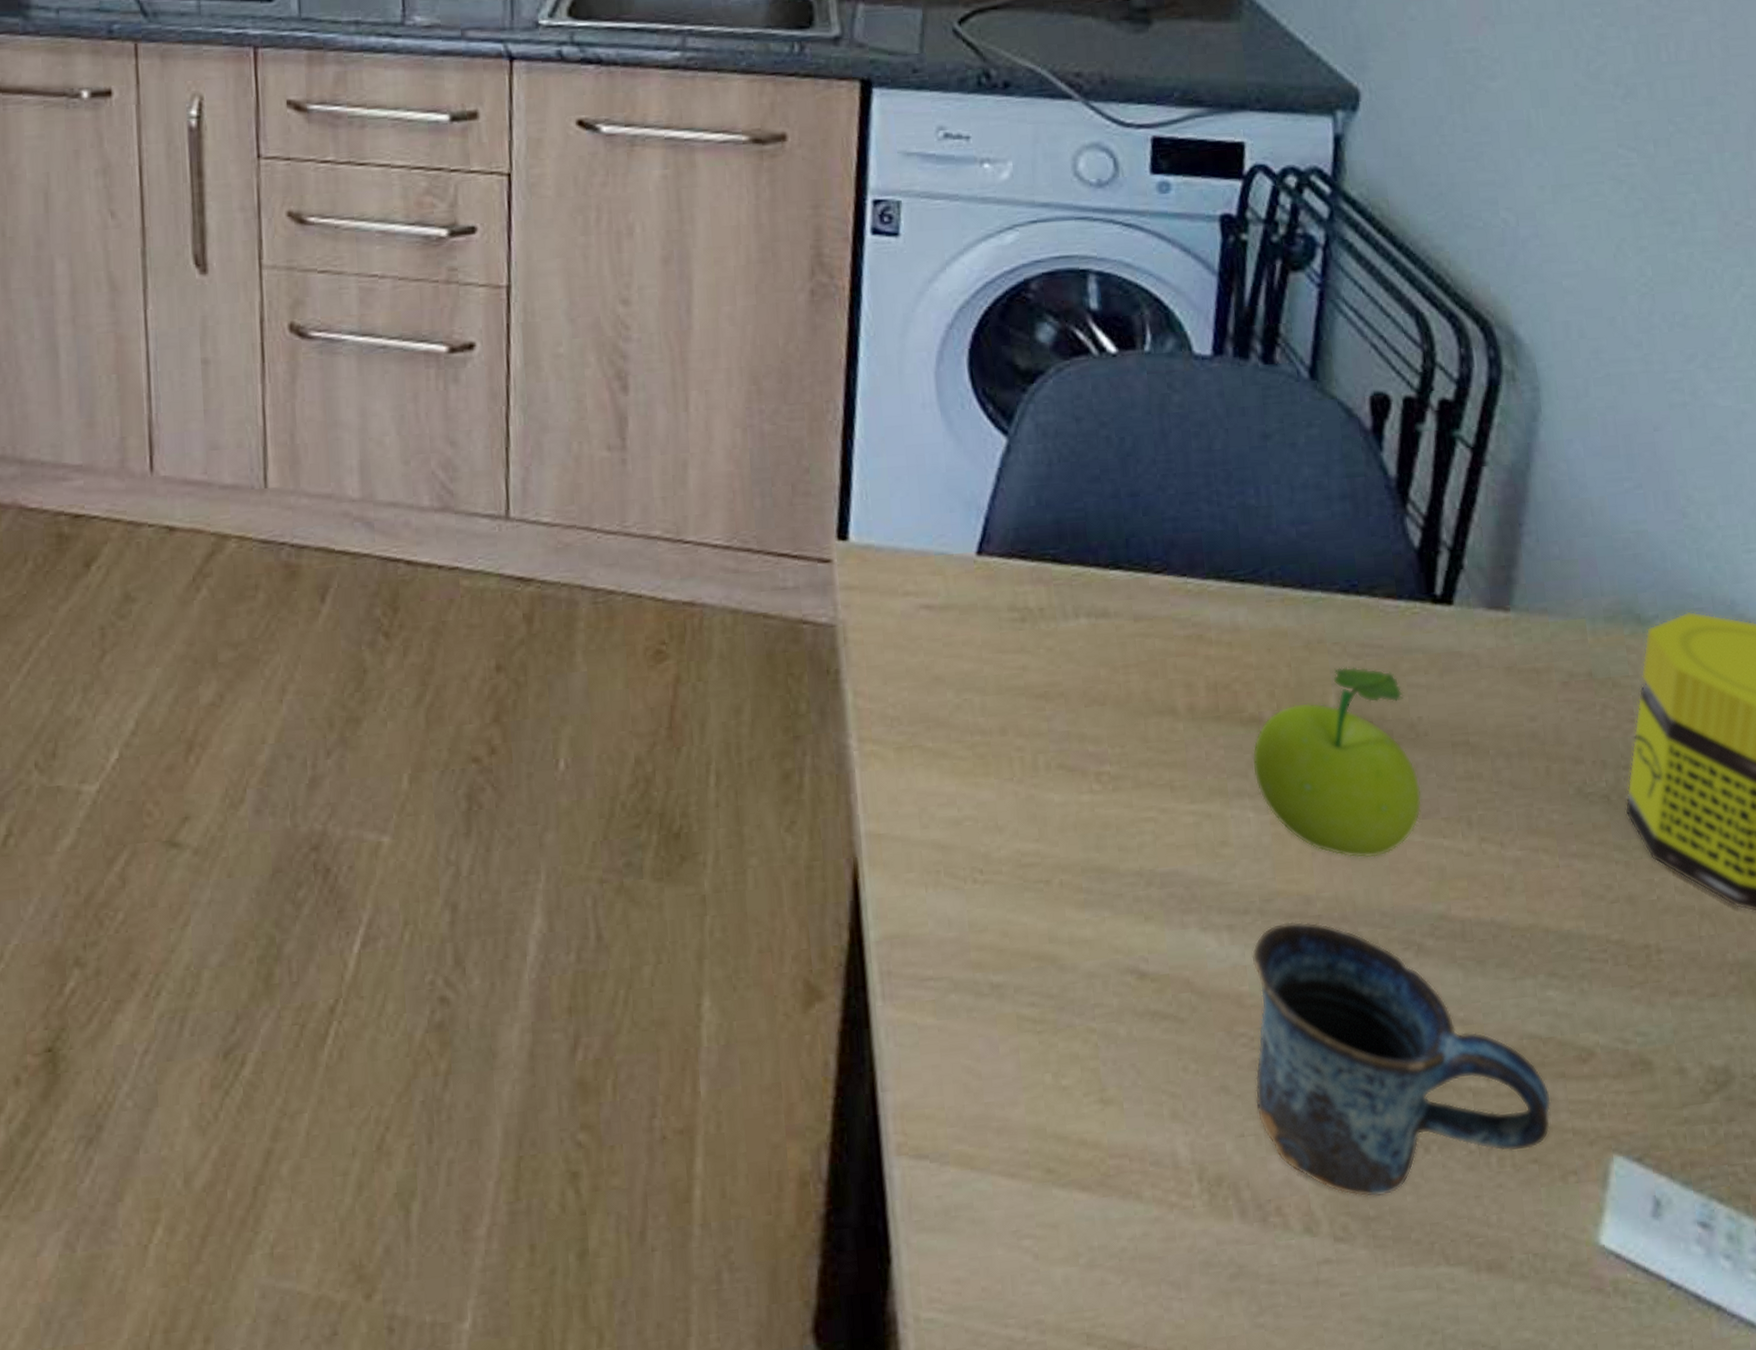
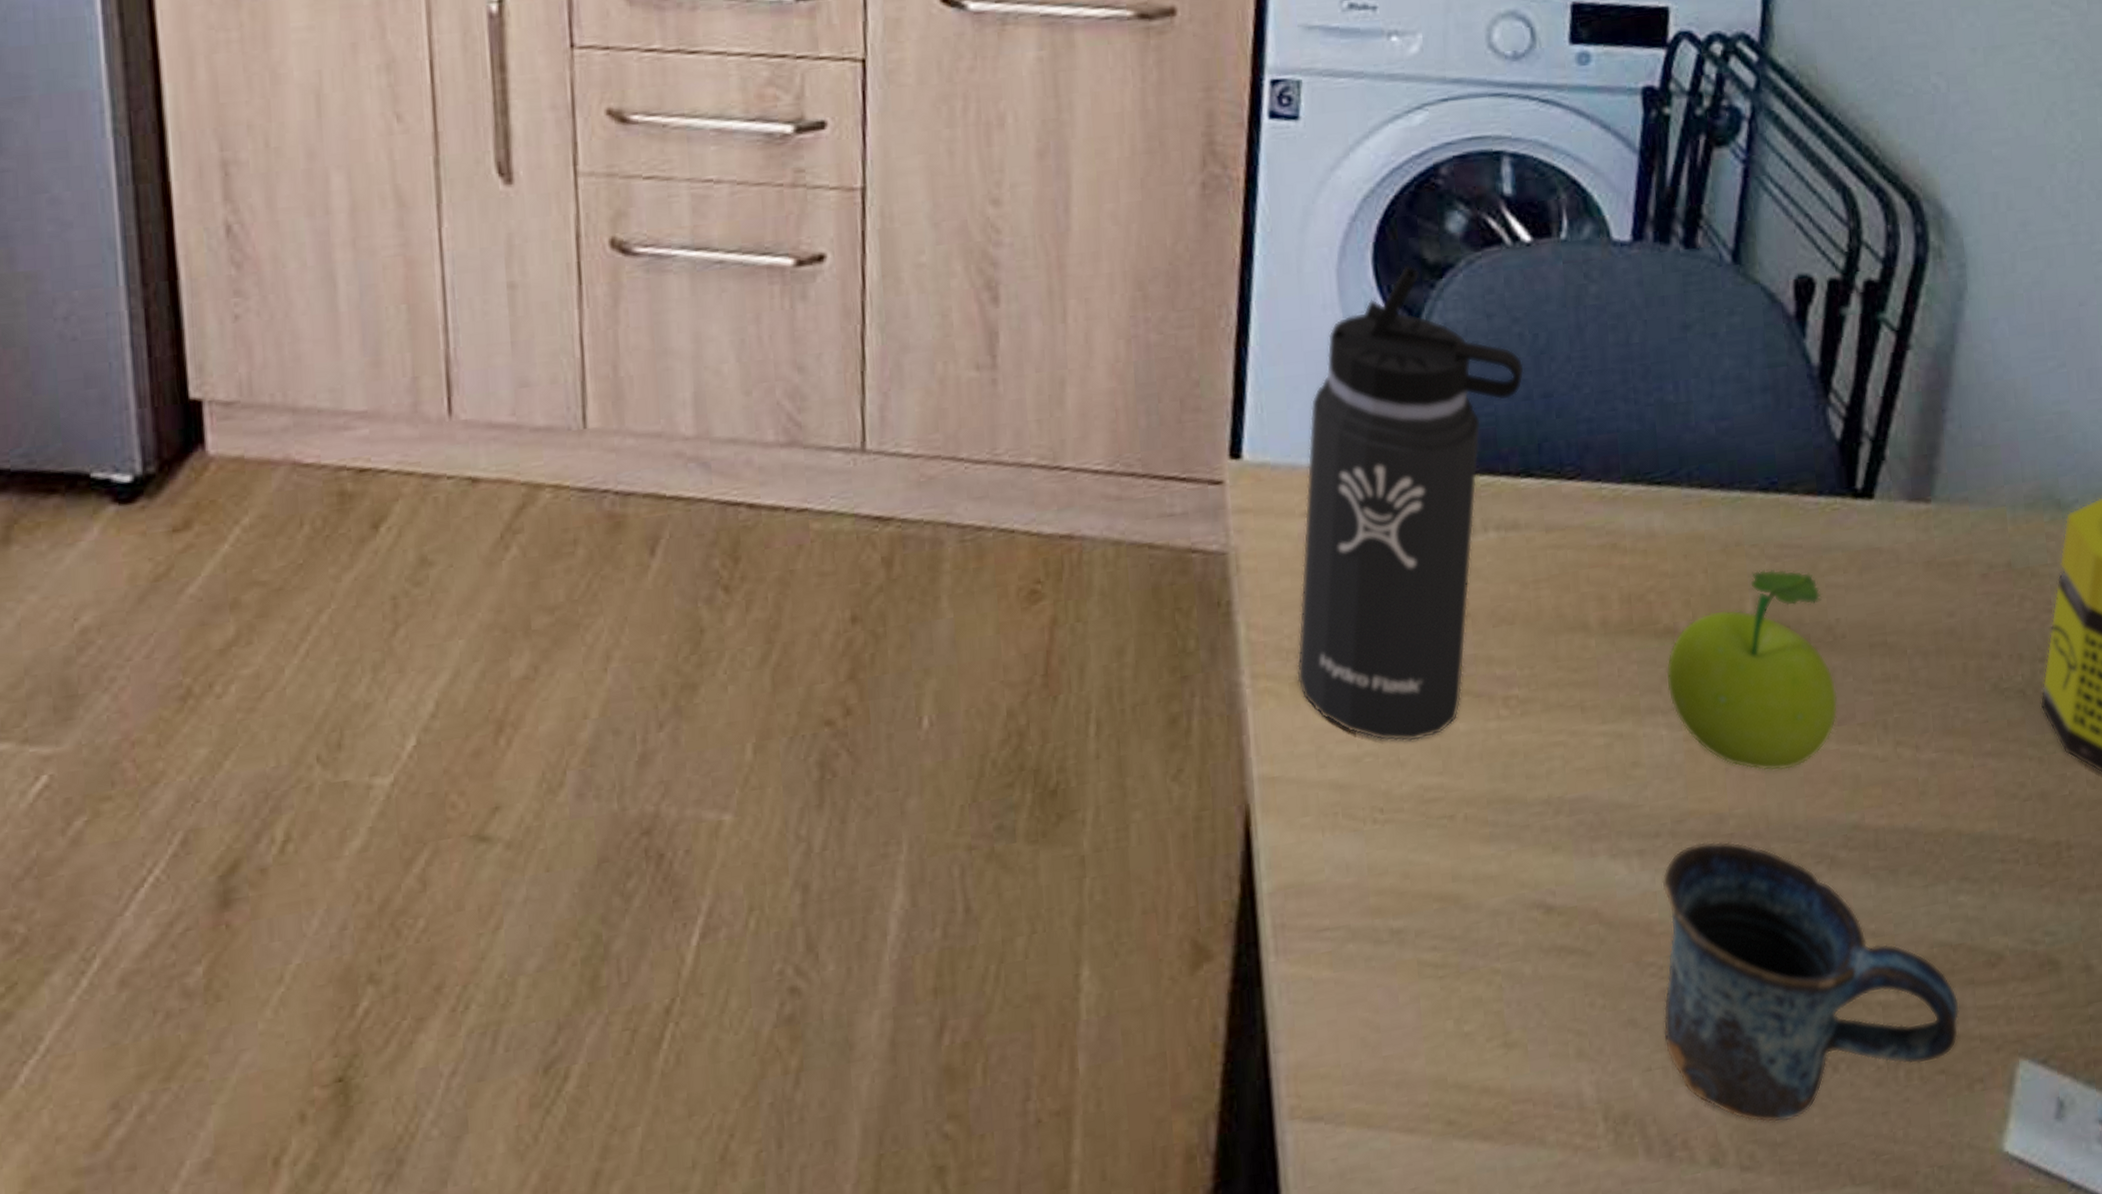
thermos bottle: none [900,370,1112,809] -> present [1296,264,1524,742]

